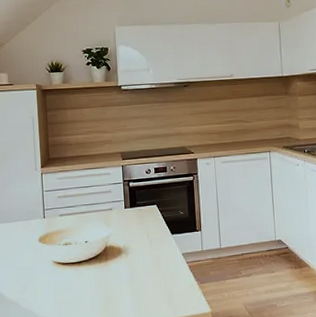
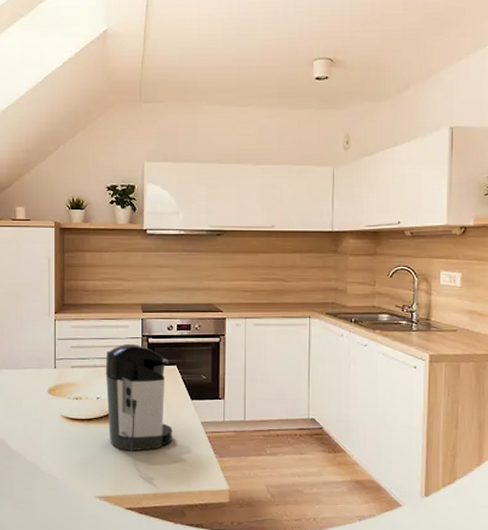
coffee maker: none [91,188,158,289] -> present [105,343,173,453]

